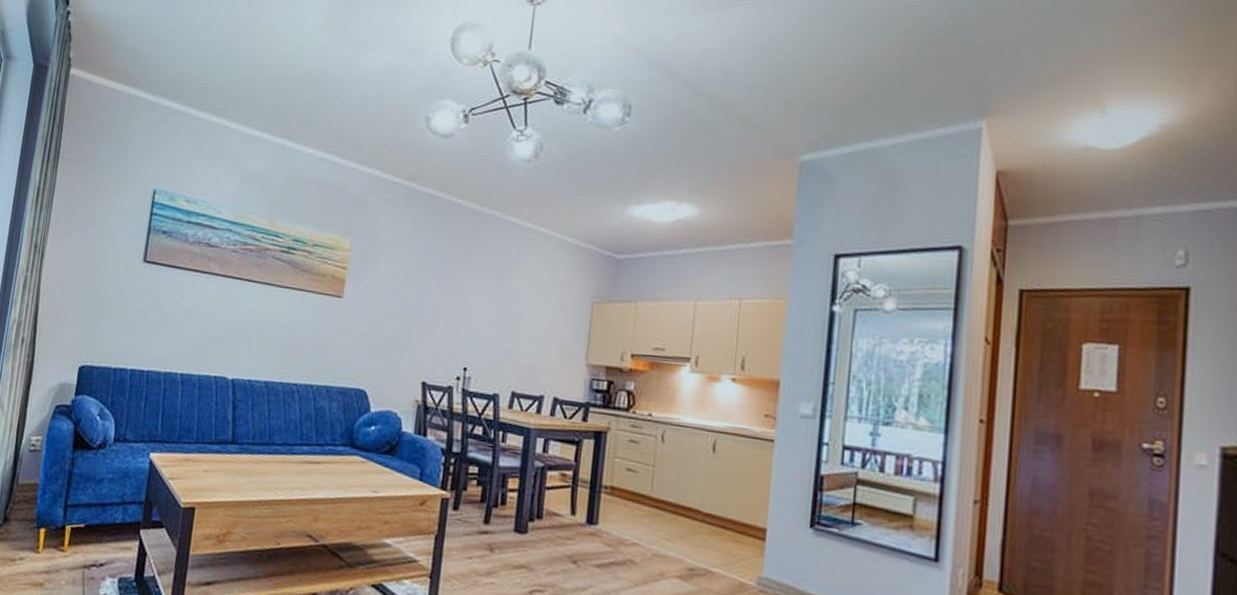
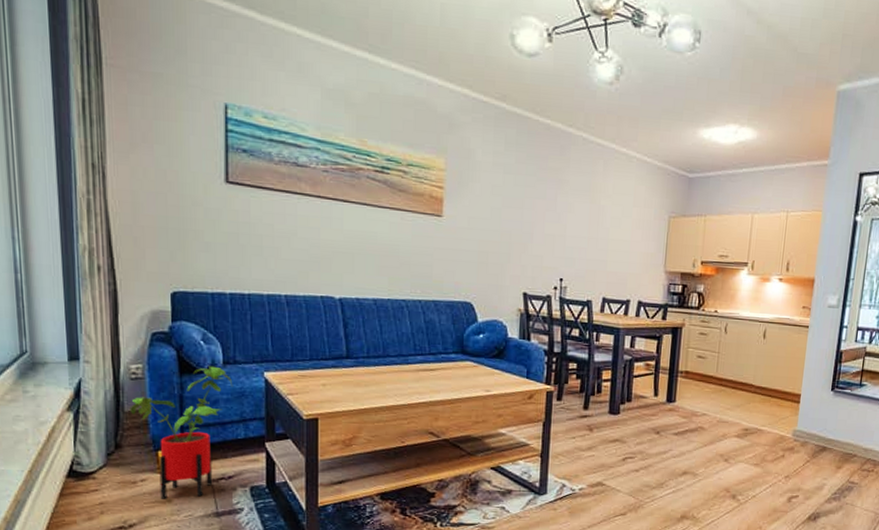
house plant: none [23,442,120,584] -> present [130,366,233,499]

